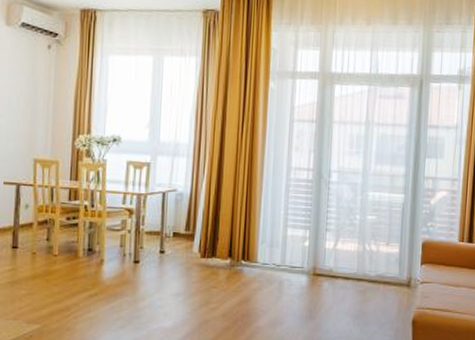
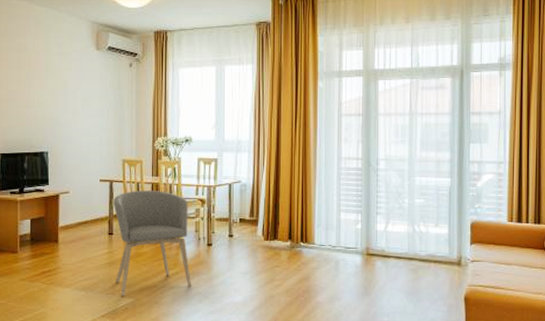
armchair: none [19,196,114,322] -> present [113,190,192,296]

